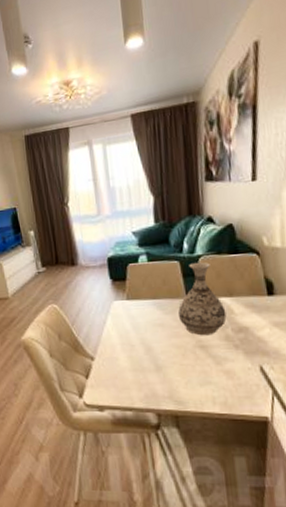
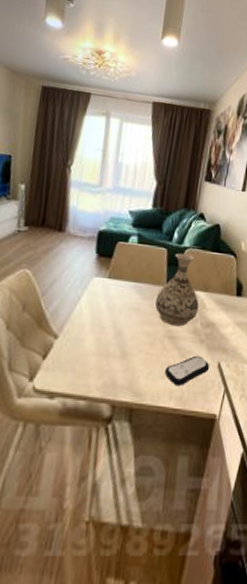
remote control: none [202,361,250,393] -> present [164,355,209,387]

